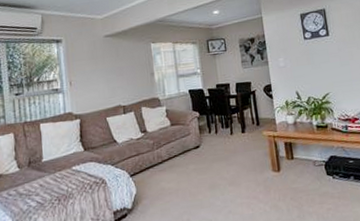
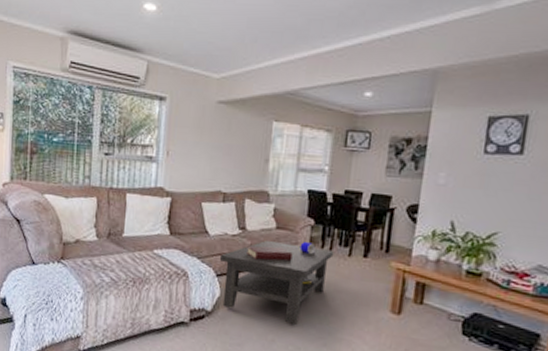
coffee table: none [129,131,220,202] -> present [219,239,334,324]

